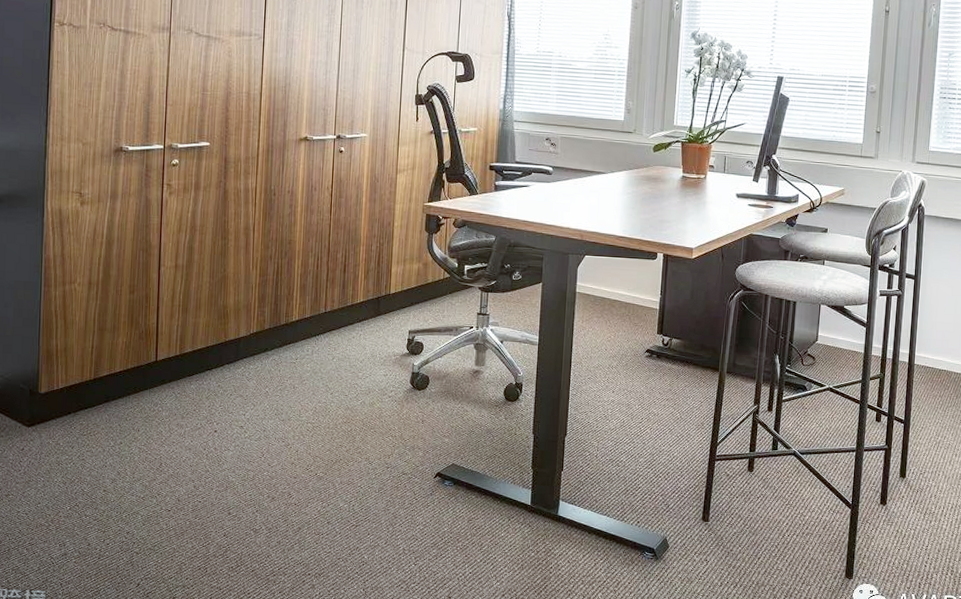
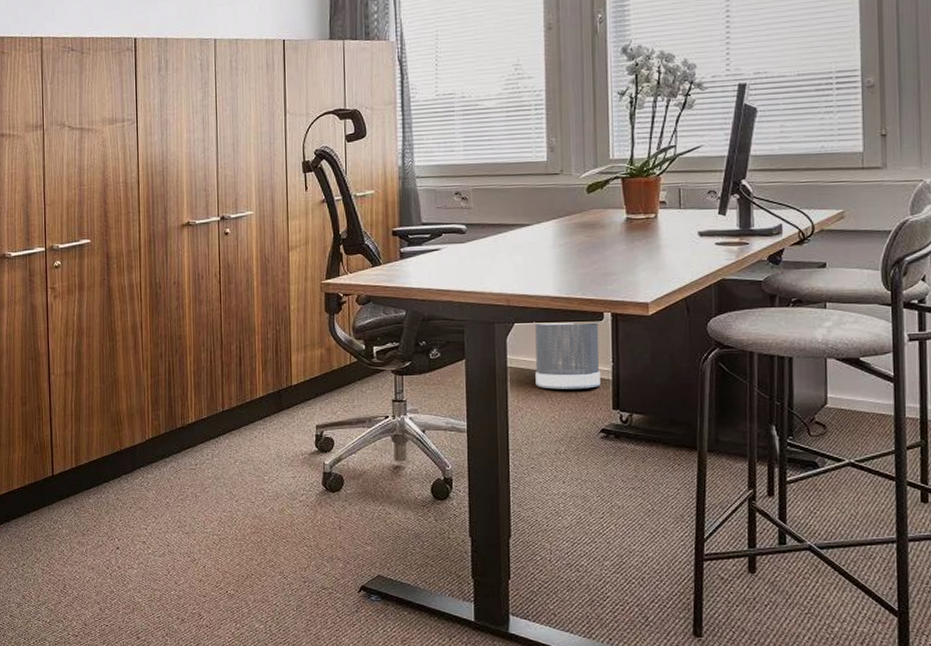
wastebasket: none [598,255,654,315] -> present [534,321,600,389]

